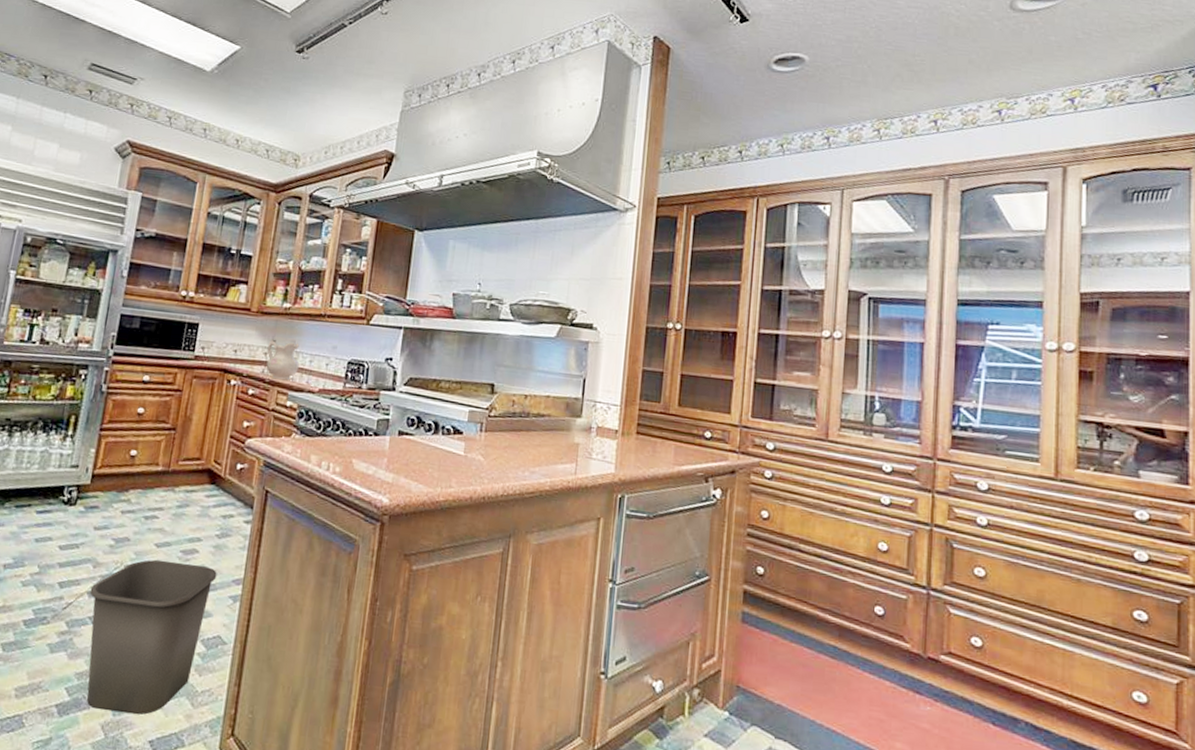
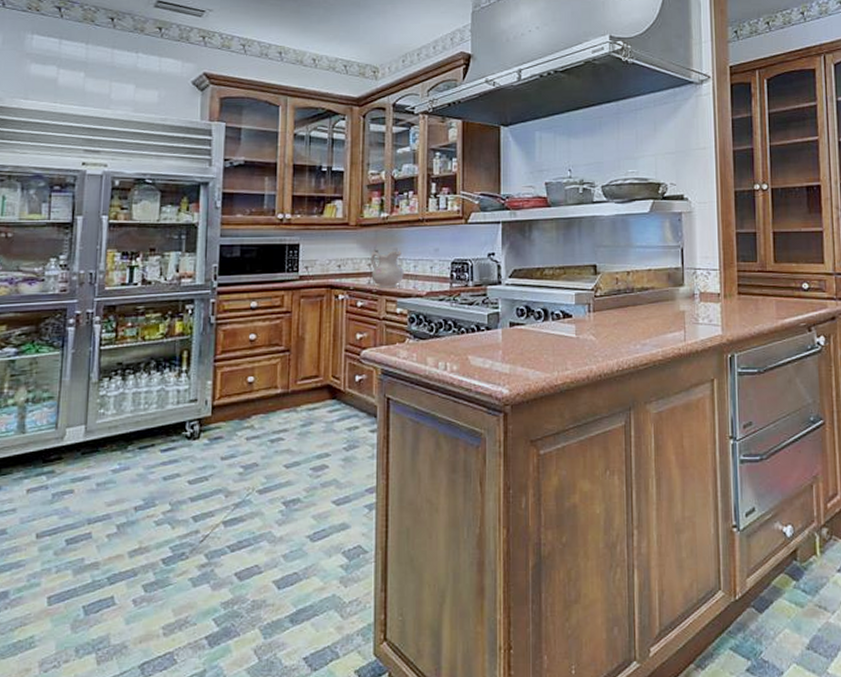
waste bin: present [86,560,217,715] -> none [225,480,349,634]

